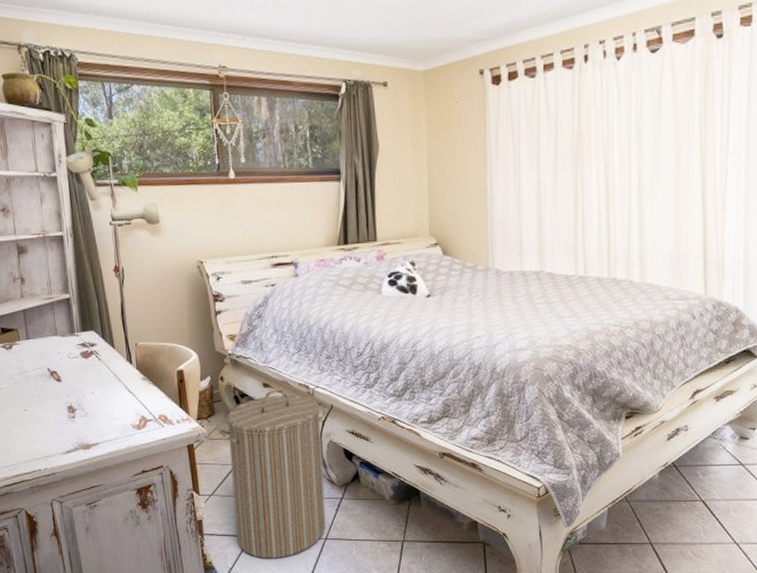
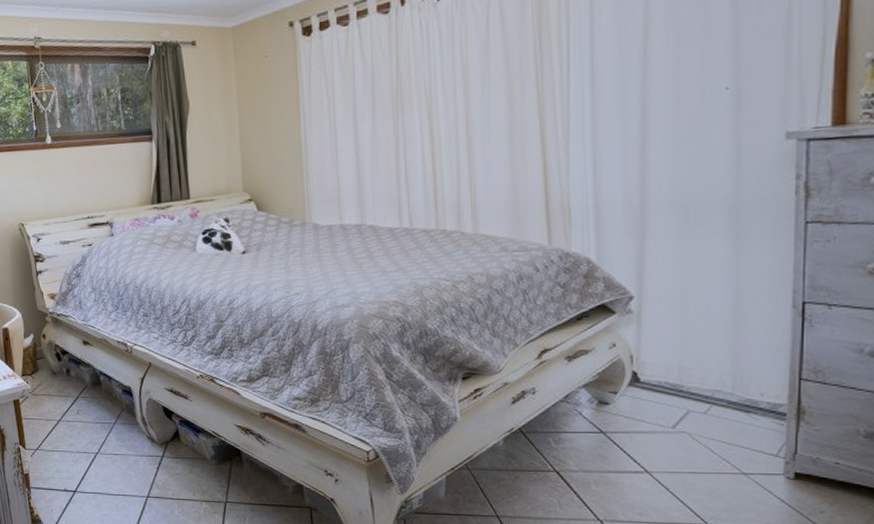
laundry hamper: present [217,389,328,559] -> none [41,346,148,515]

